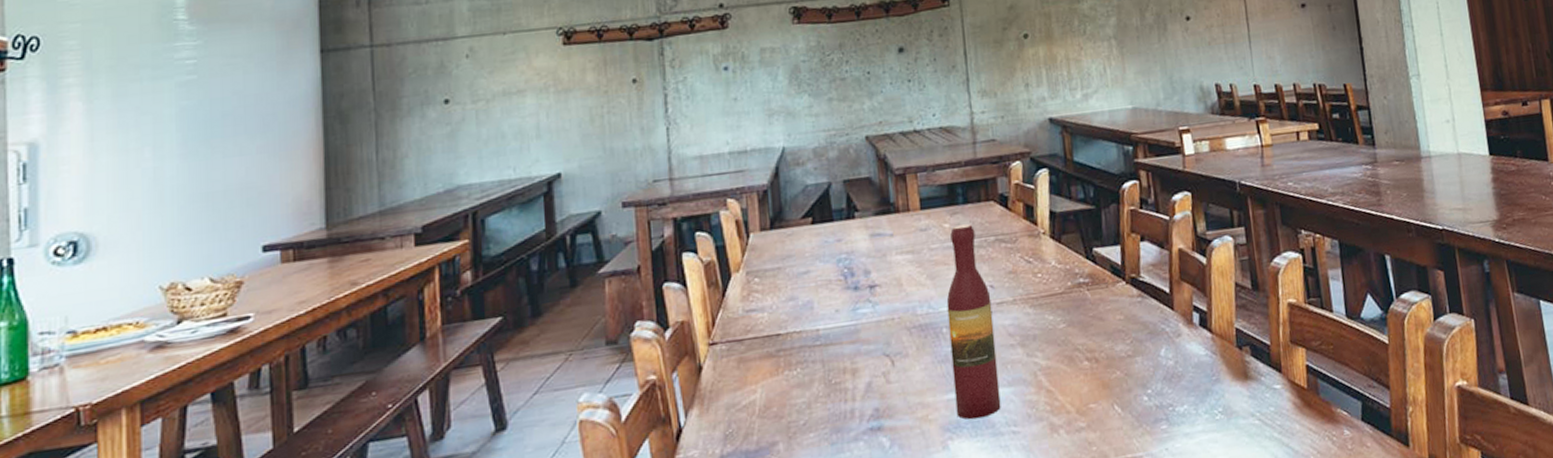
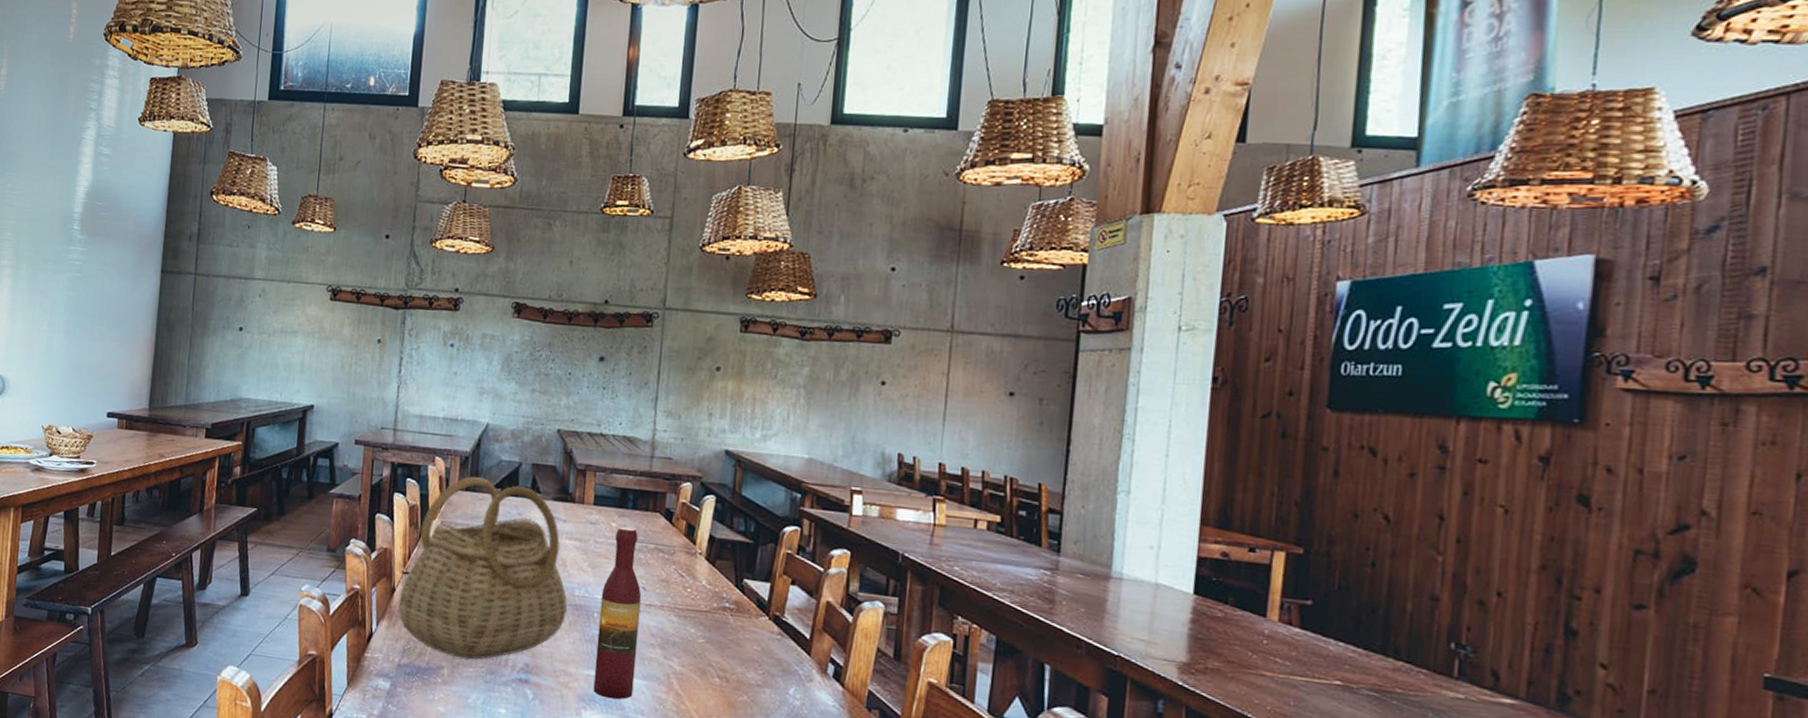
basket: none [709,208,912,426] -> present [398,476,567,660]

